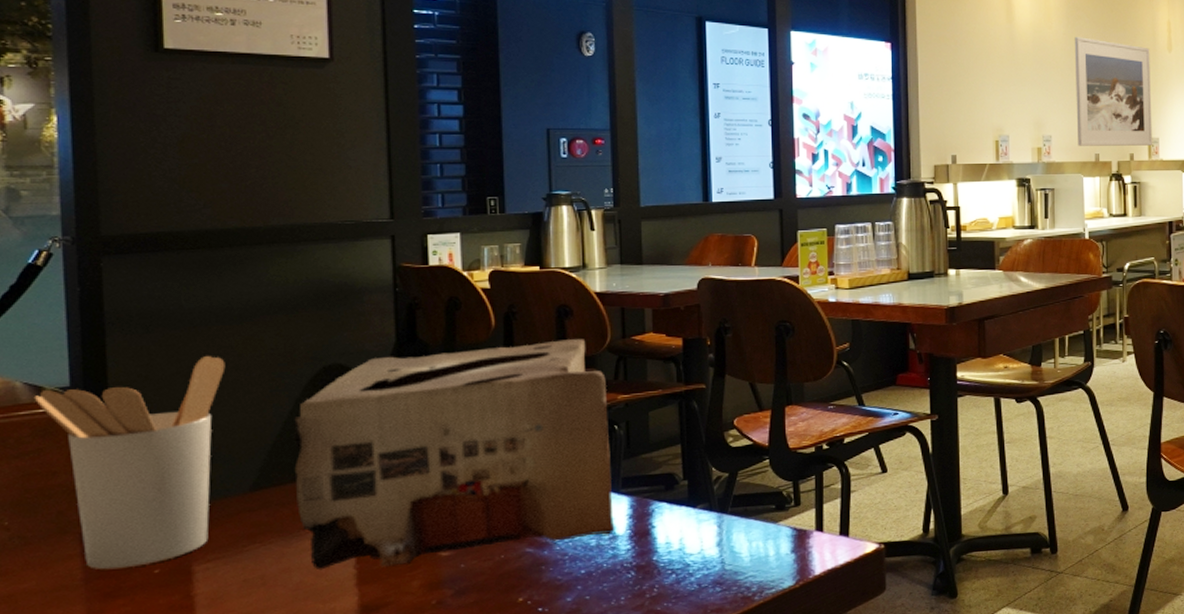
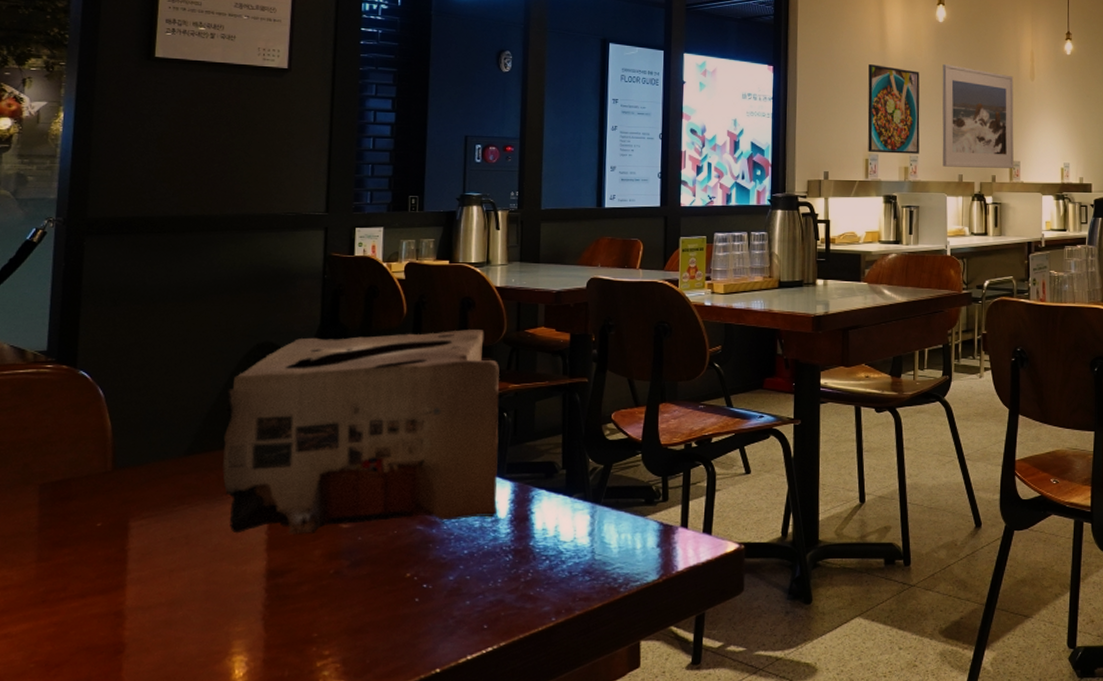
utensil holder: present [33,356,226,570] -> none [17,329,176,520]
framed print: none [995,39,1053,134] -> present [867,64,920,154]

